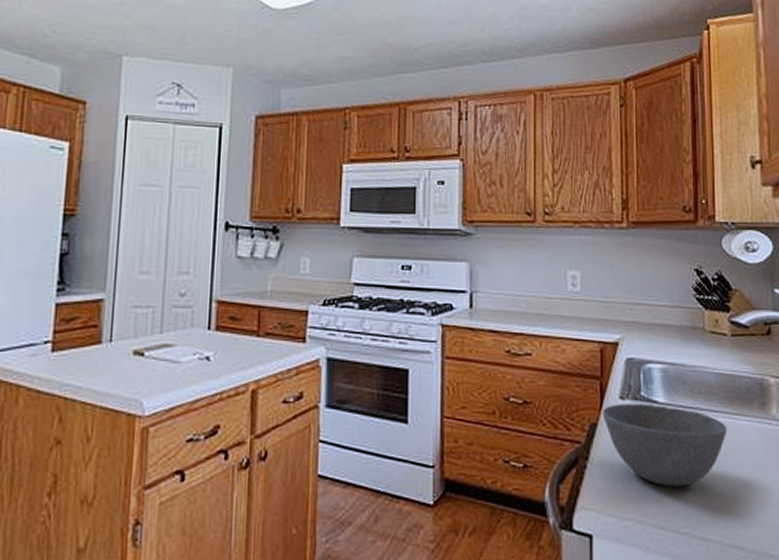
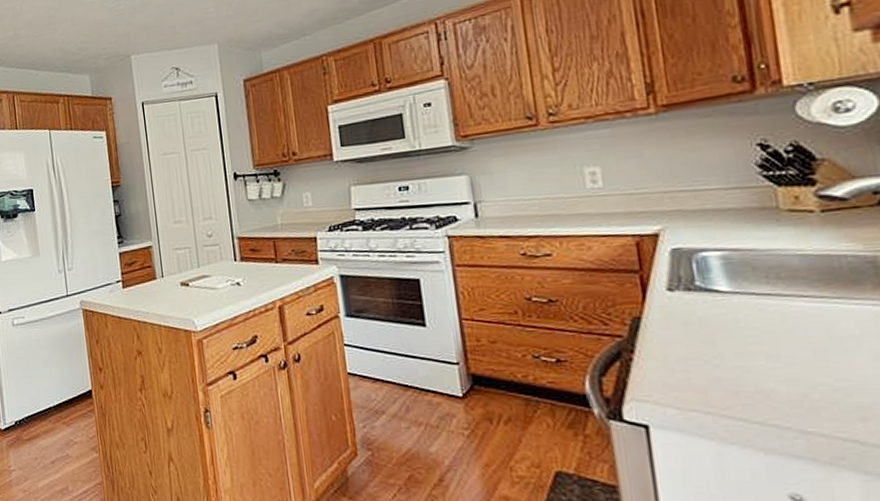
bowl: present [603,404,727,487] -> none [646,293,826,378]

